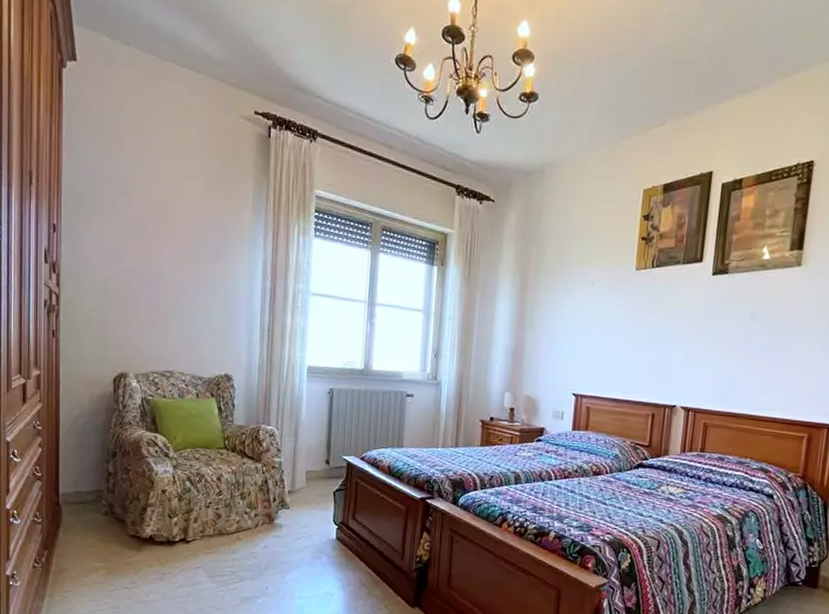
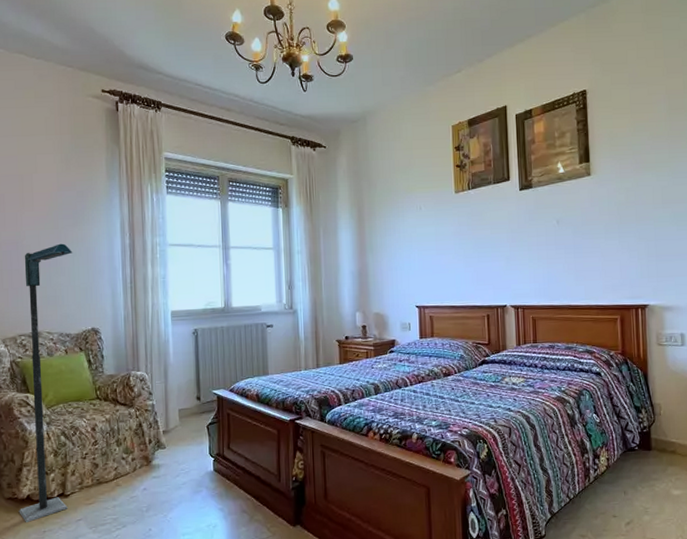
floor lamp: none [141,279,211,562] -> present [18,243,73,522]

